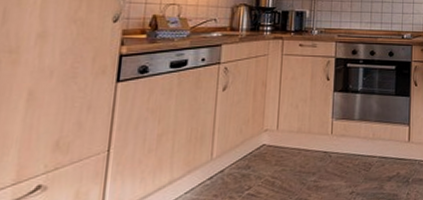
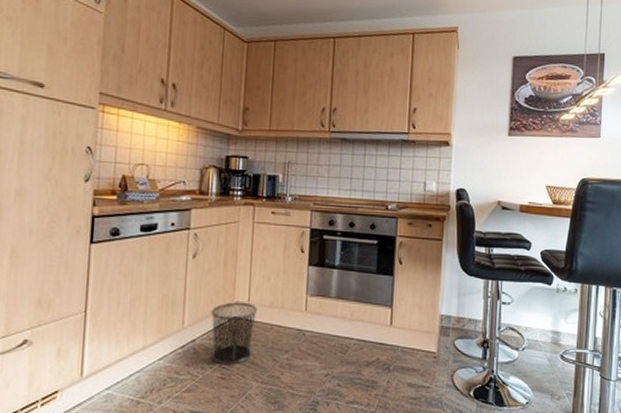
waste bin: none [240,130,286,193] -> present [211,302,258,365]

